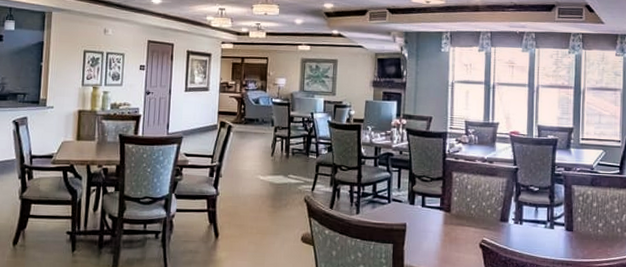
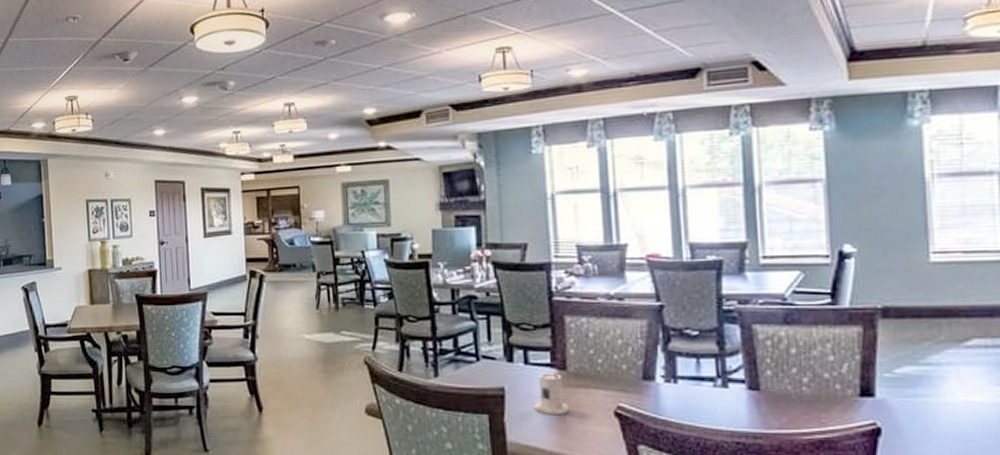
candle: none [426,213,450,245] -> present [534,371,569,414]

